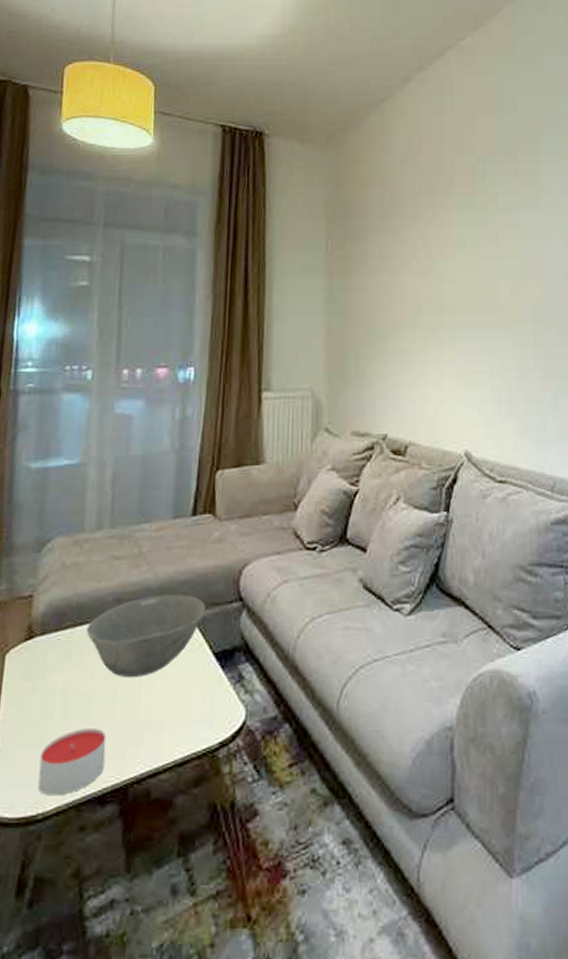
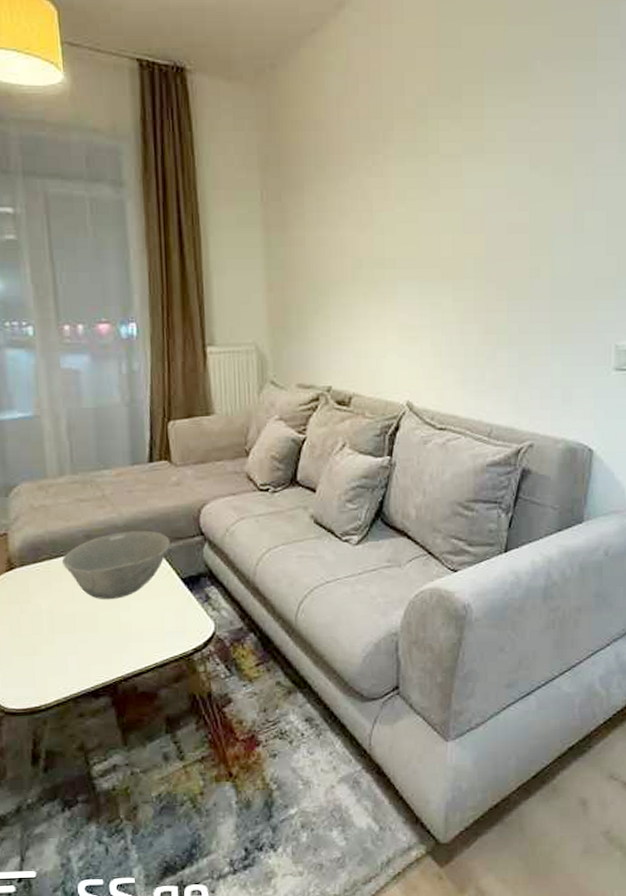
candle: present [38,729,107,796] -> none [35,640,94,692]

